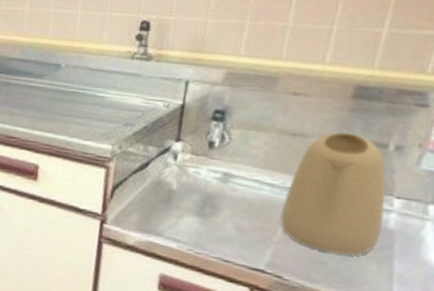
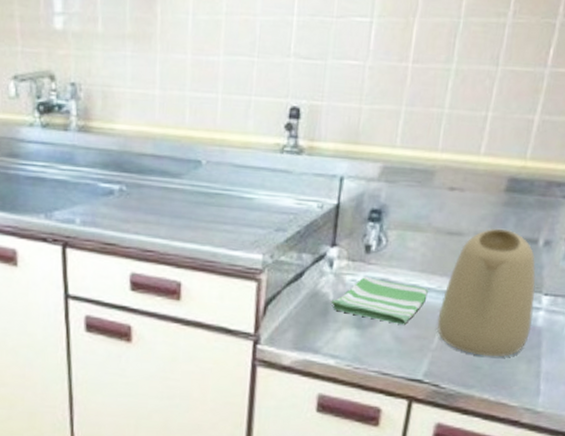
dish towel: none [174,169,272,216] -> present [330,276,429,325]

